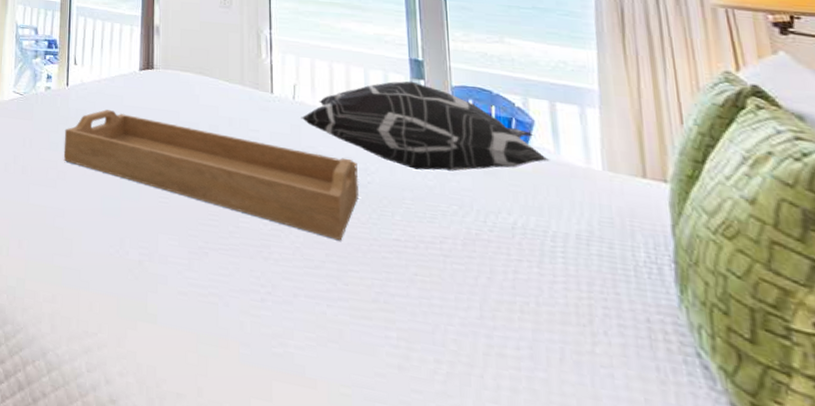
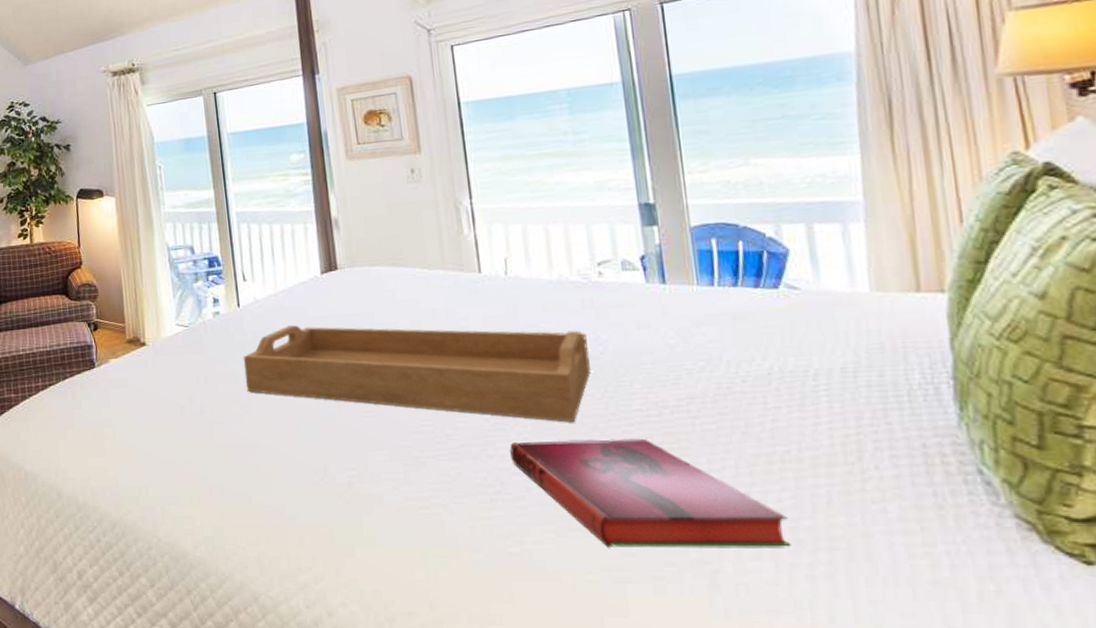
hardback book: none [283,249,526,396] -> present [510,439,791,547]
decorative pillow: present [301,81,550,172] -> none [516,229,809,329]

